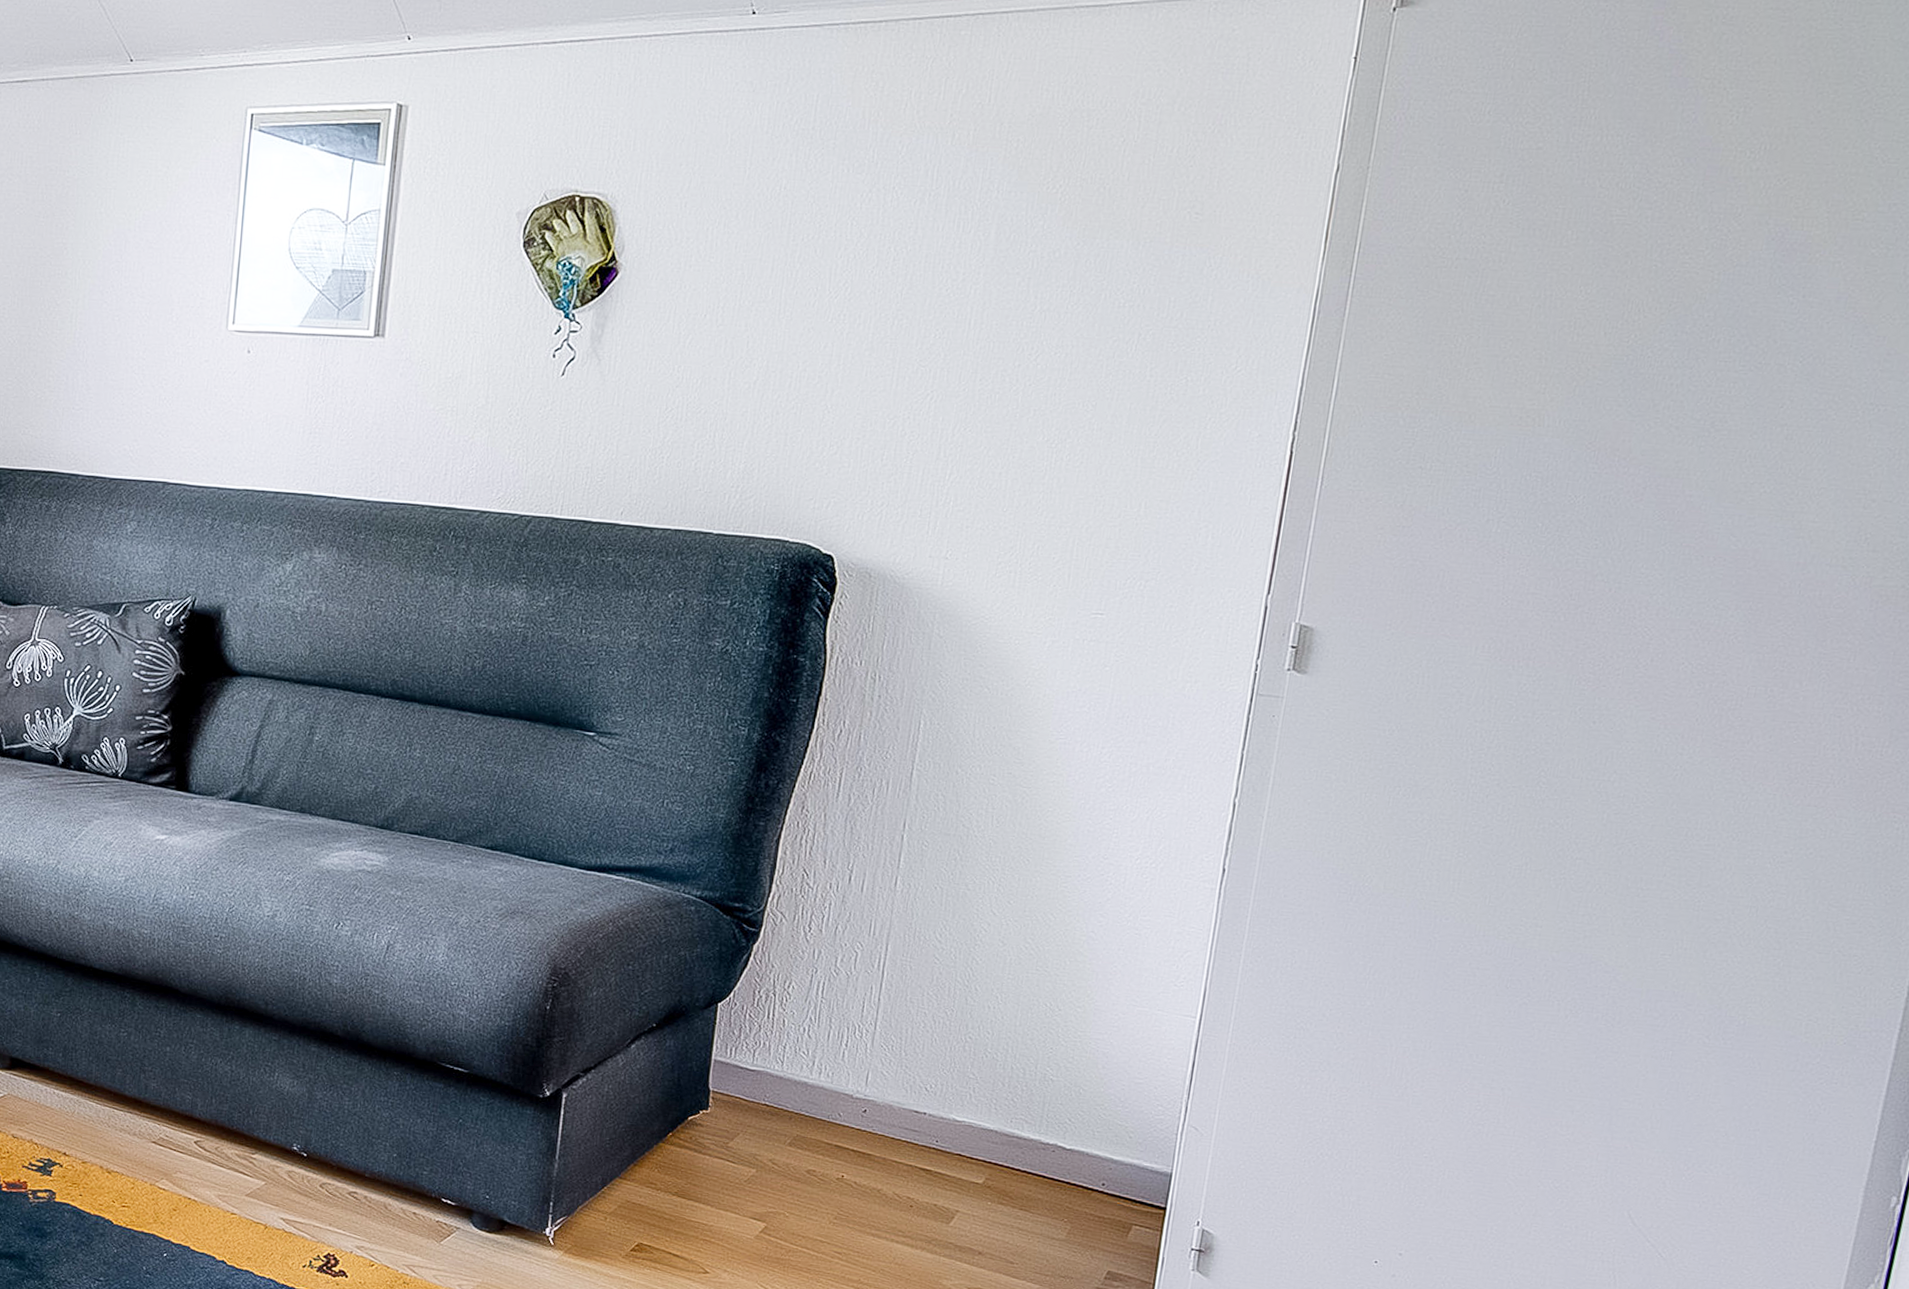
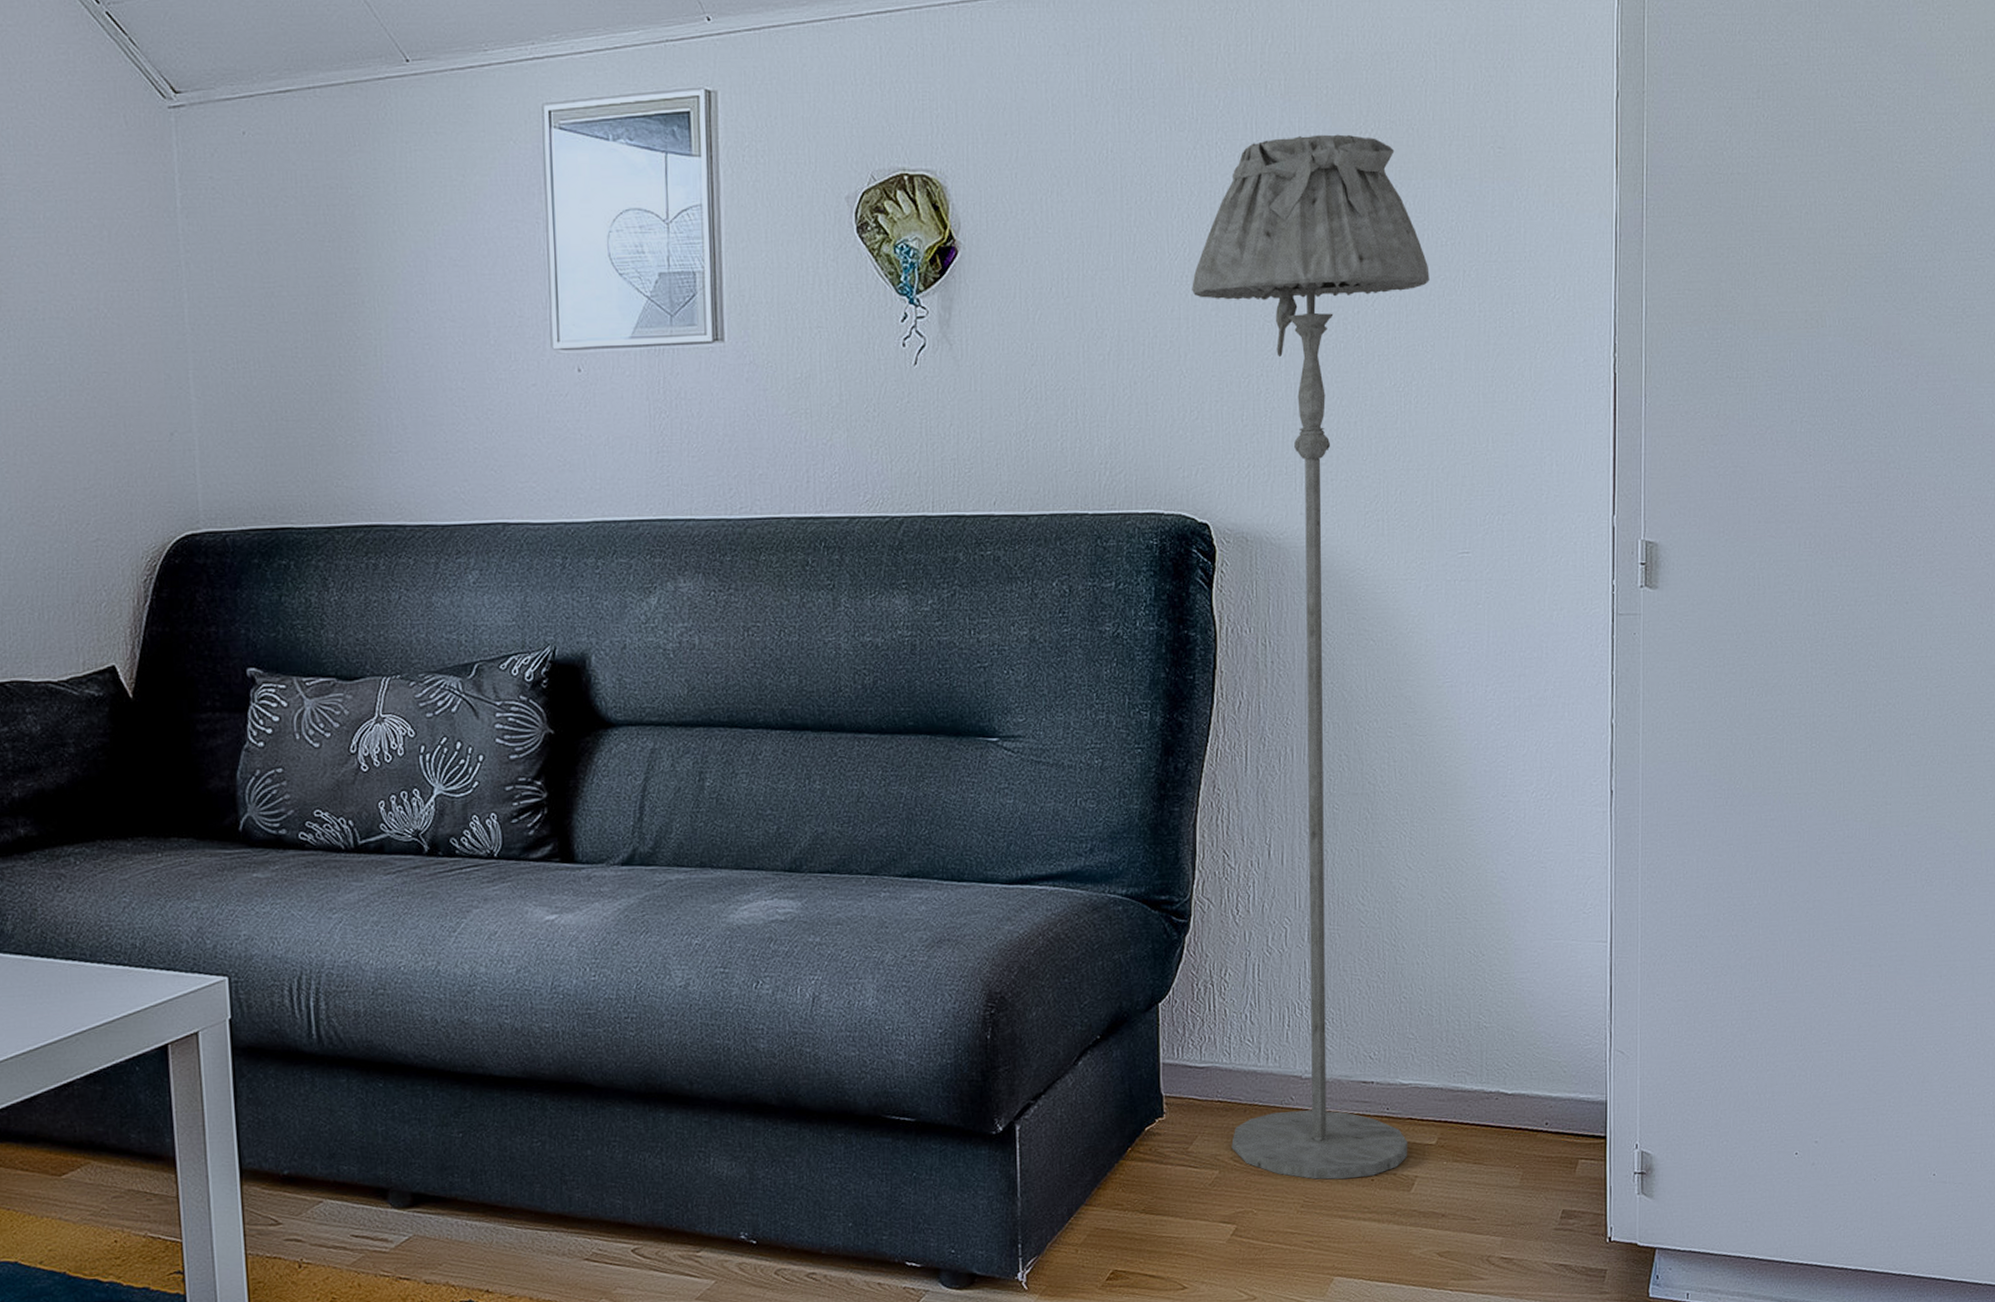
floor lamp: none [772,187,1102,1202] -> present [1192,134,1429,1180]

